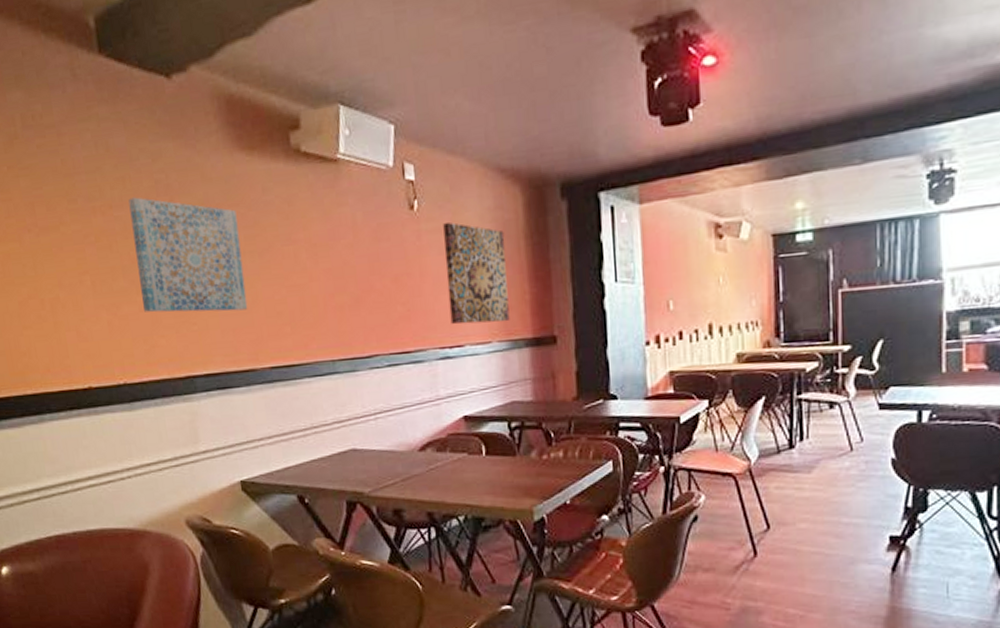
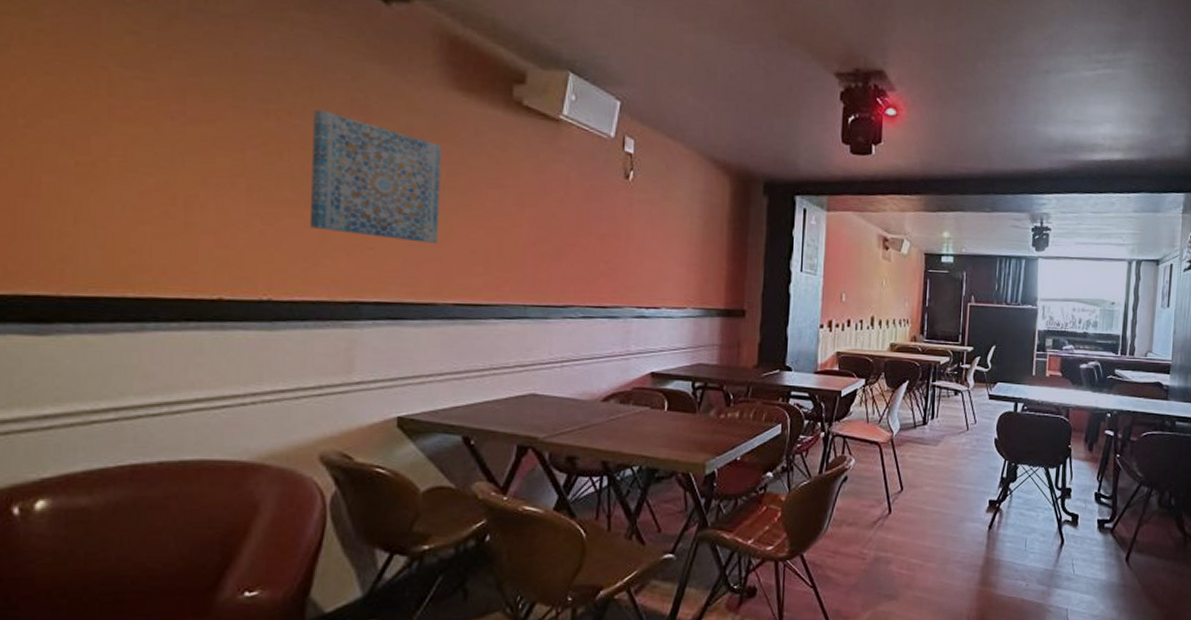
wall art: present [443,222,510,325] -> none [650,197,710,292]

